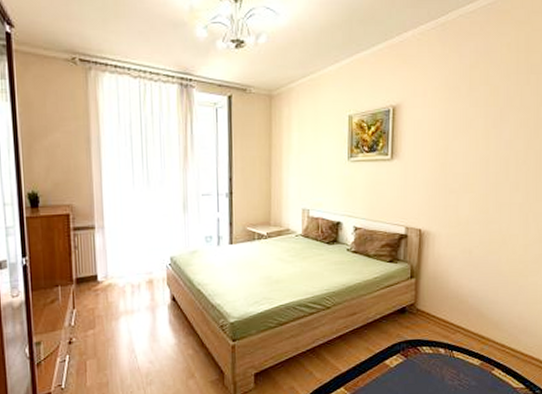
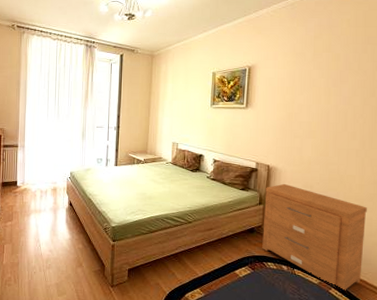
nightstand: none [416,250,532,369] -> present [262,183,367,291]

